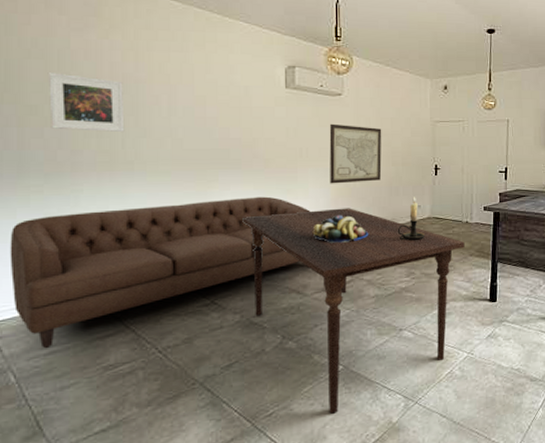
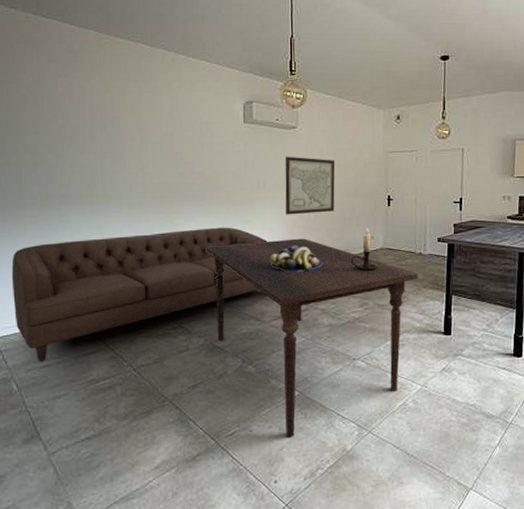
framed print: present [47,72,125,132] -> none [40,115,103,168]

